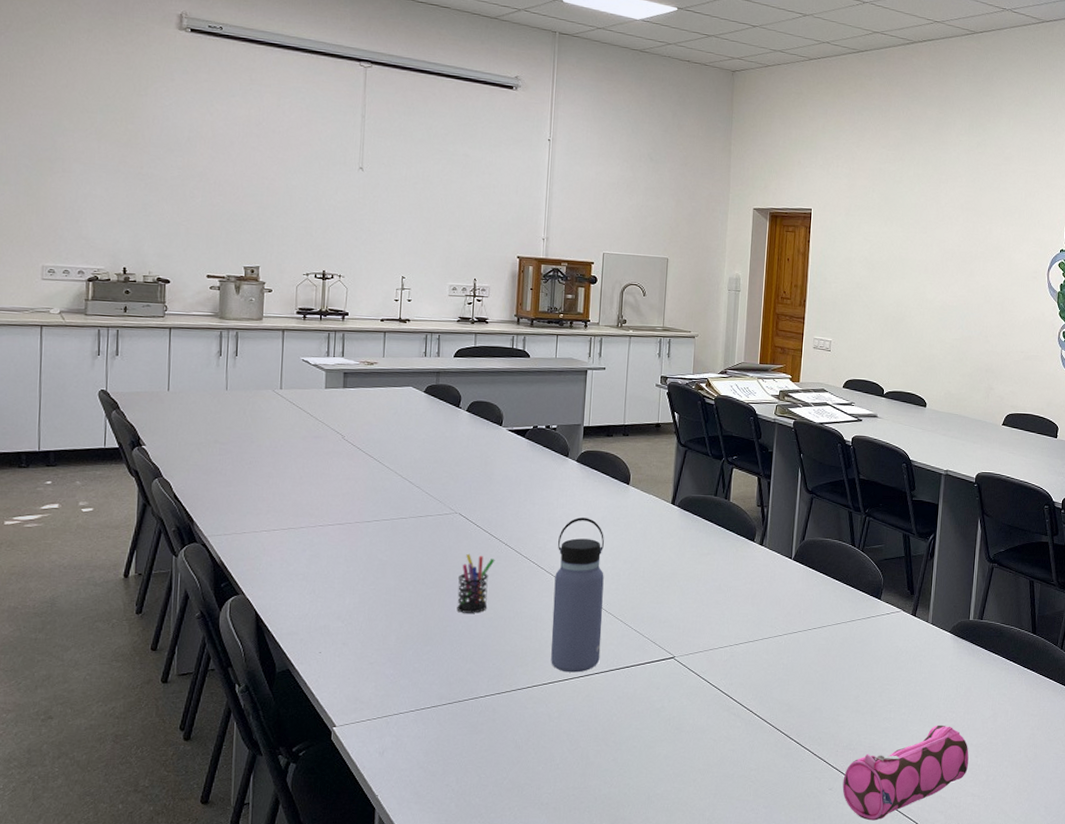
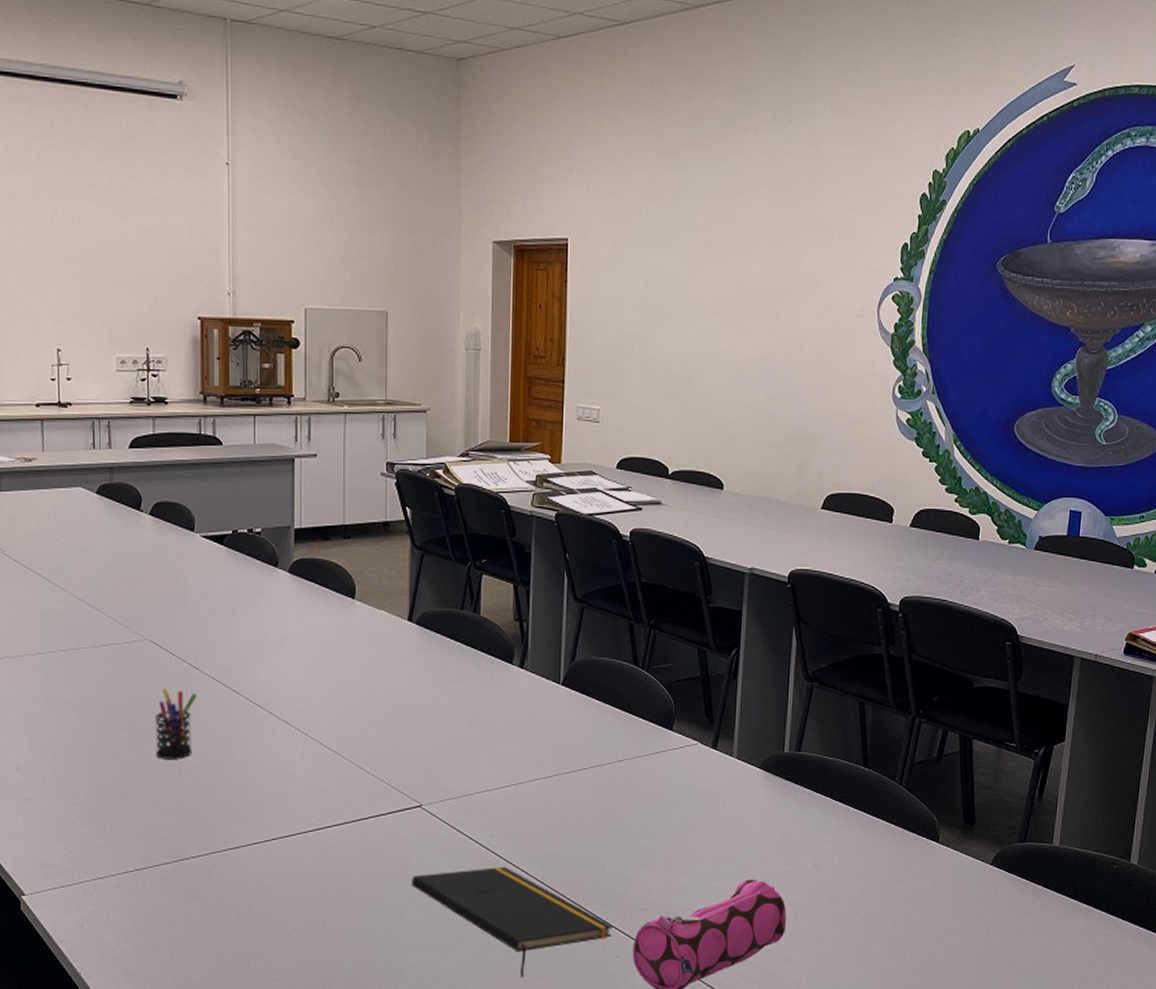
water bottle: present [551,517,604,673] -> none [271,641,332,826]
notepad: none [663,711,827,806] -> present [412,867,613,978]

